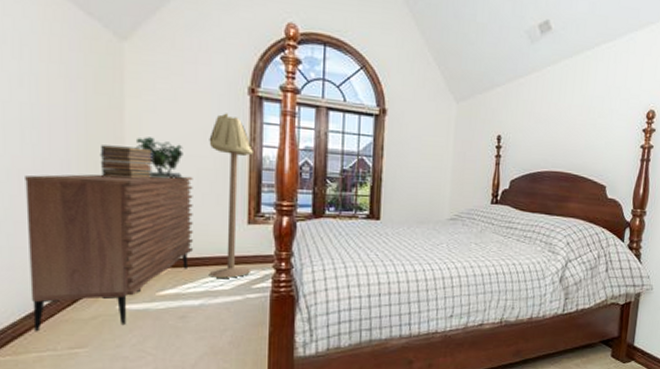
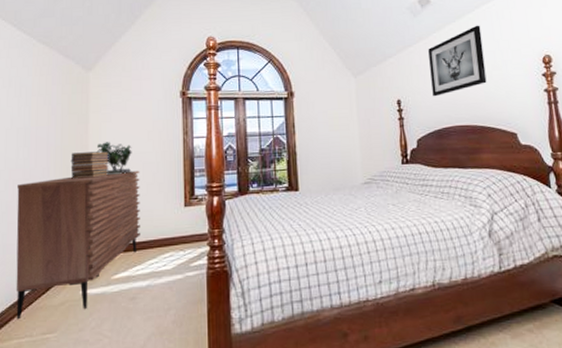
floor lamp: present [209,113,253,278] -> none [151,114,189,259]
wall art: none [534,65,596,138] -> present [428,25,487,97]

